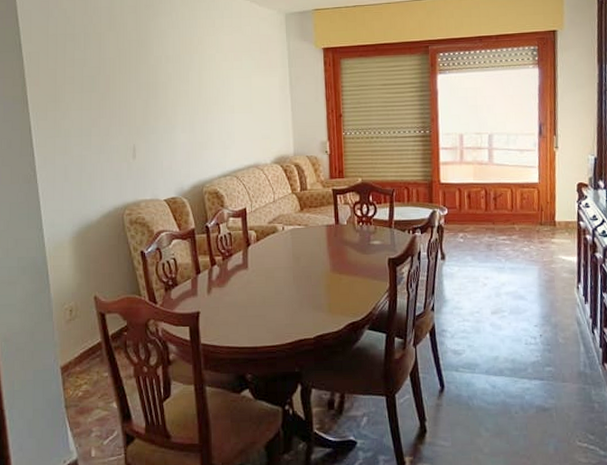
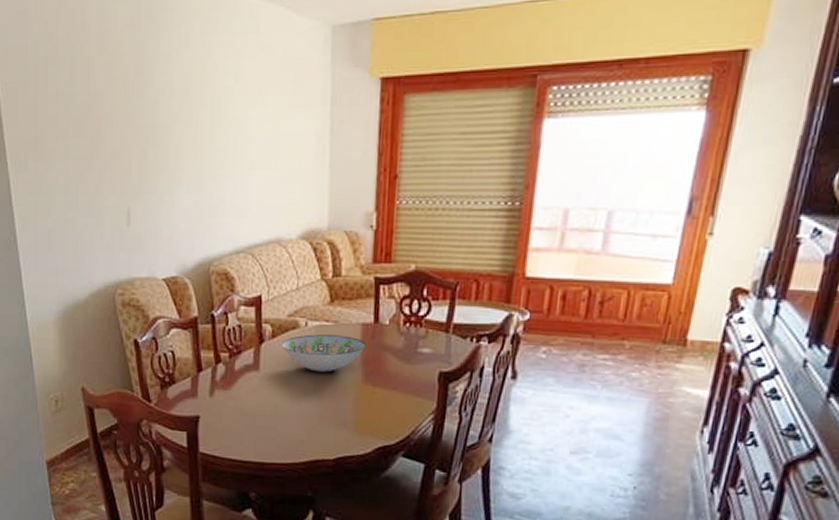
decorative bowl: none [264,235,331,266] -> present [281,334,366,373]

